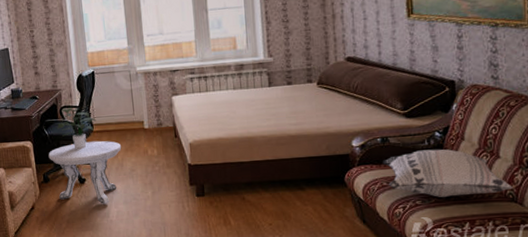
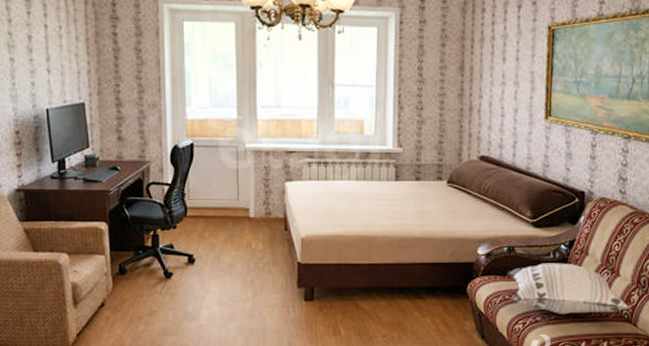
side table: present [48,140,122,204] -> none [127,227,221,304]
potted plant: present [57,107,97,149] -> none [141,184,192,236]

